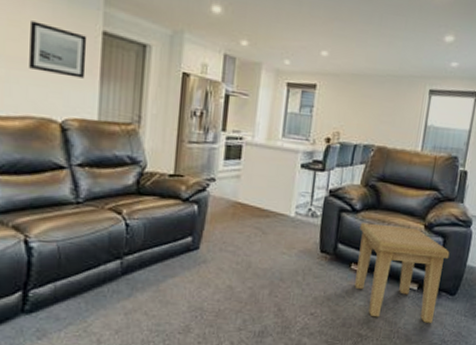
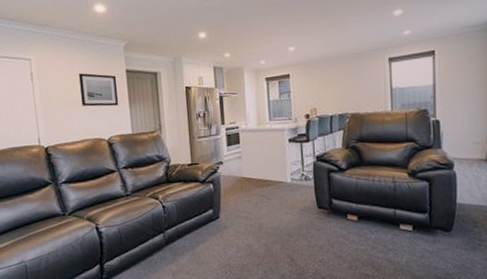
side table: present [354,222,450,323] -> none [348,176,438,259]

